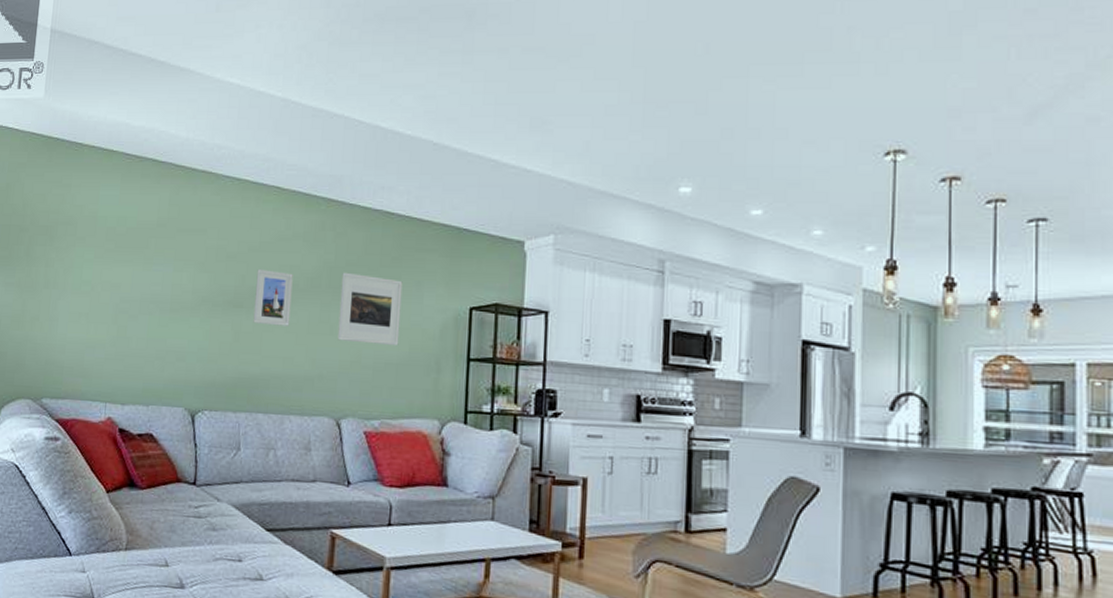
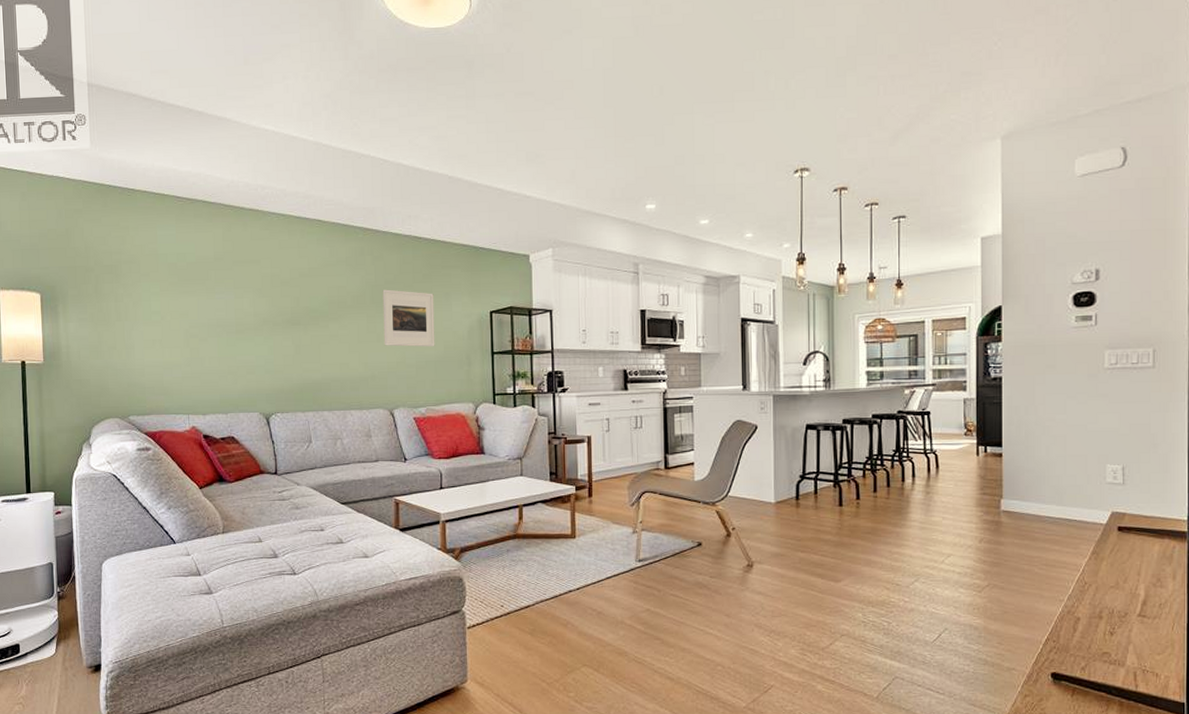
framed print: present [253,269,293,326] -> none [309,291,342,338]

